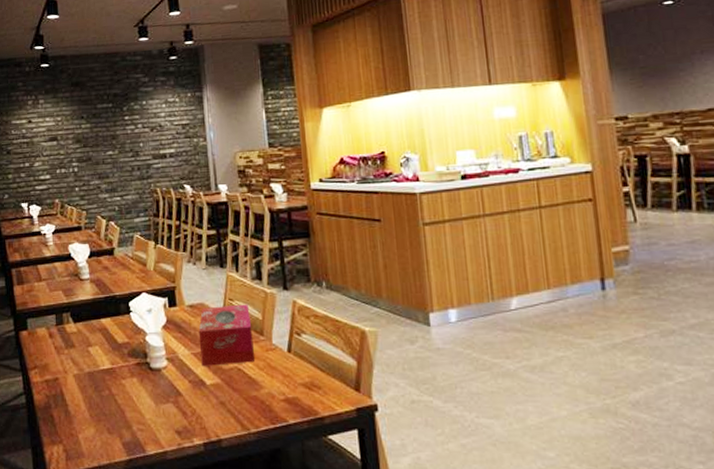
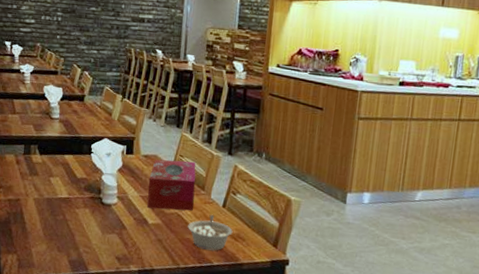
legume: none [252,362,305,406] -> present [187,214,233,251]

